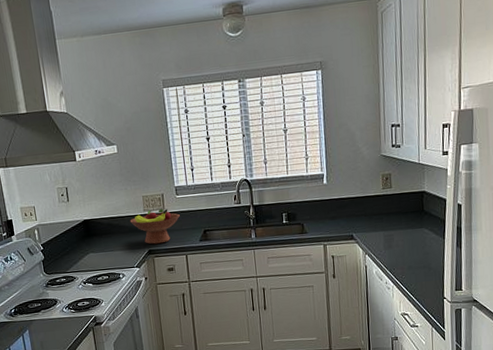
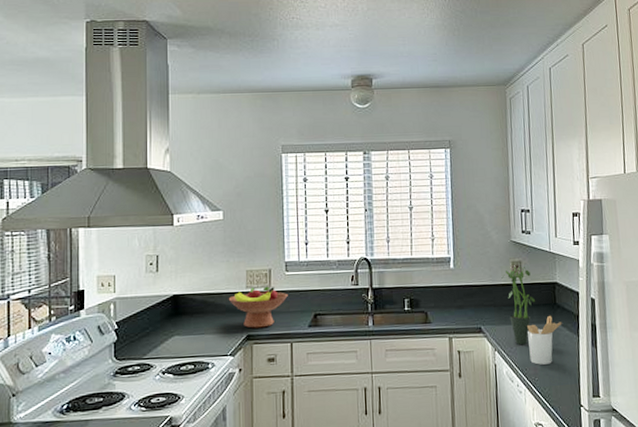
potted plant: none [372,178,404,249] -> present [501,266,535,345]
utensil holder: none [396,221,429,265] -> present [527,315,562,365]

